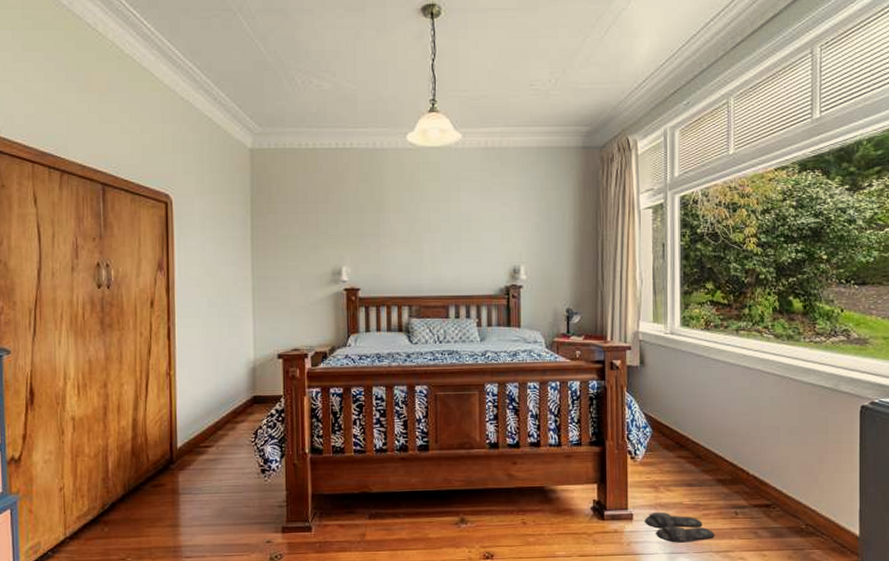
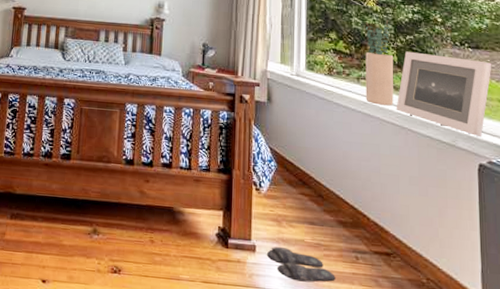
vase: none [745,263,775,356] -> present [365,20,394,106]
picture frame: none [777,295,878,379] -> present [396,51,492,138]

